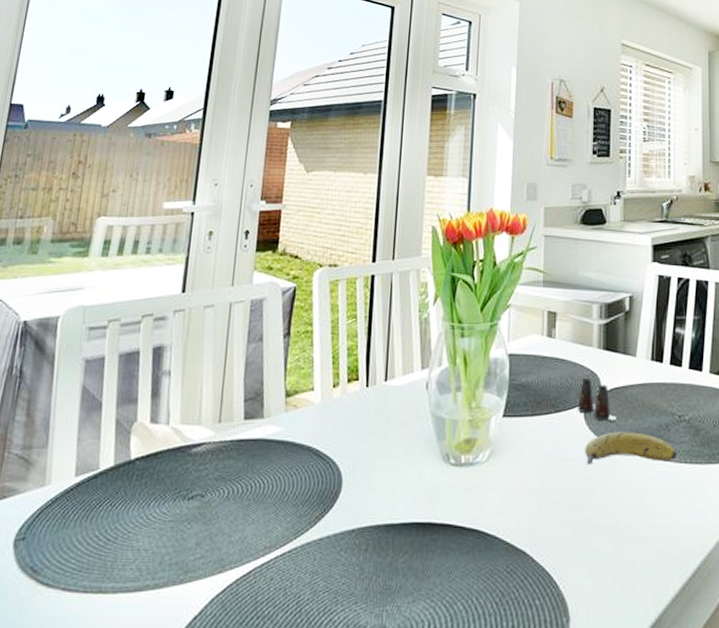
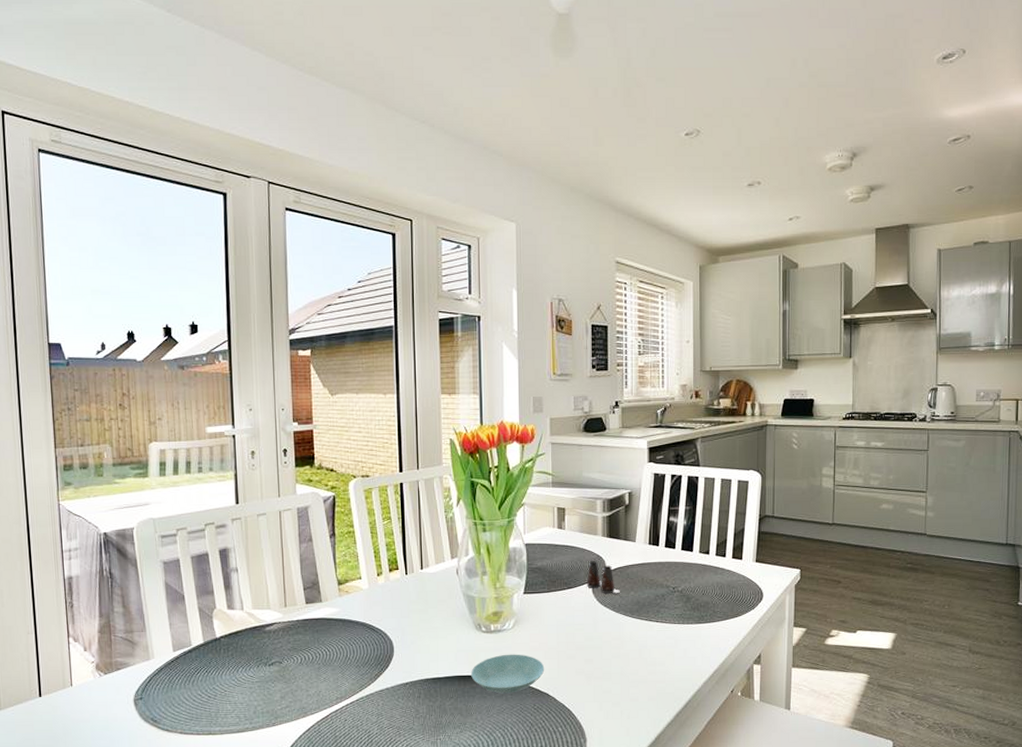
saucer: none [432,495,523,549] -> present [471,654,545,694]
fruit: present [585,432,676,465] -> none [594,601,671,628]

